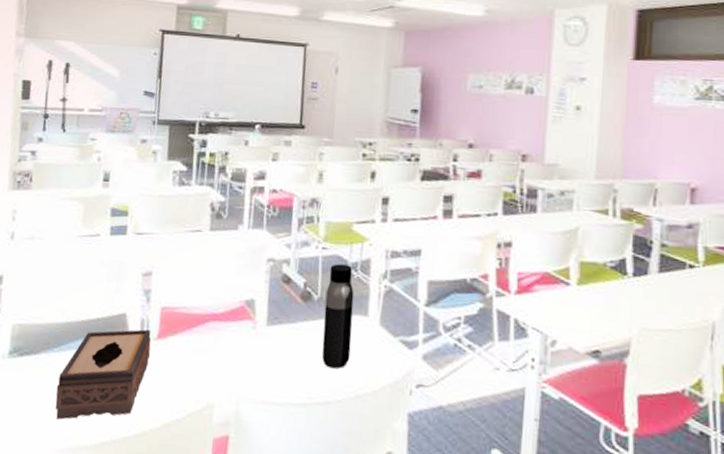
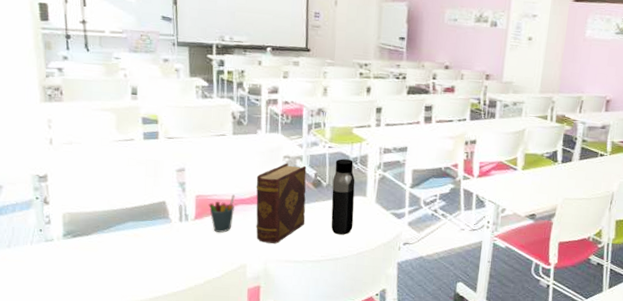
tissue box: present [55,329,152,420] -> none [110,212,190,283]
pen holder: none [175,307,207,358] -> present [208,194,235,233]
diary: none [228,267,295,377] -> present [256,163,307,244]

